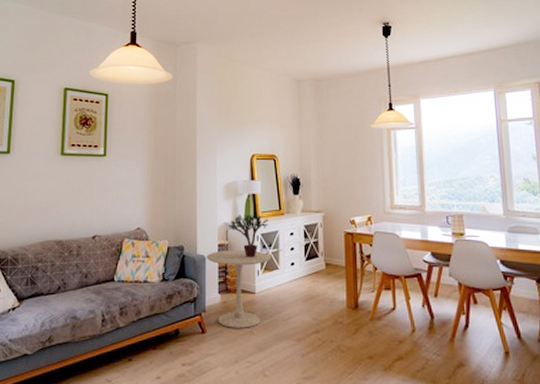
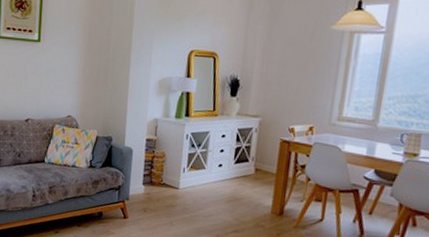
side table: present [206,249,272,328] -> none [133,145,200,220]
potted plant: present [228,214,269,257] -> none [157,111,201,155]

